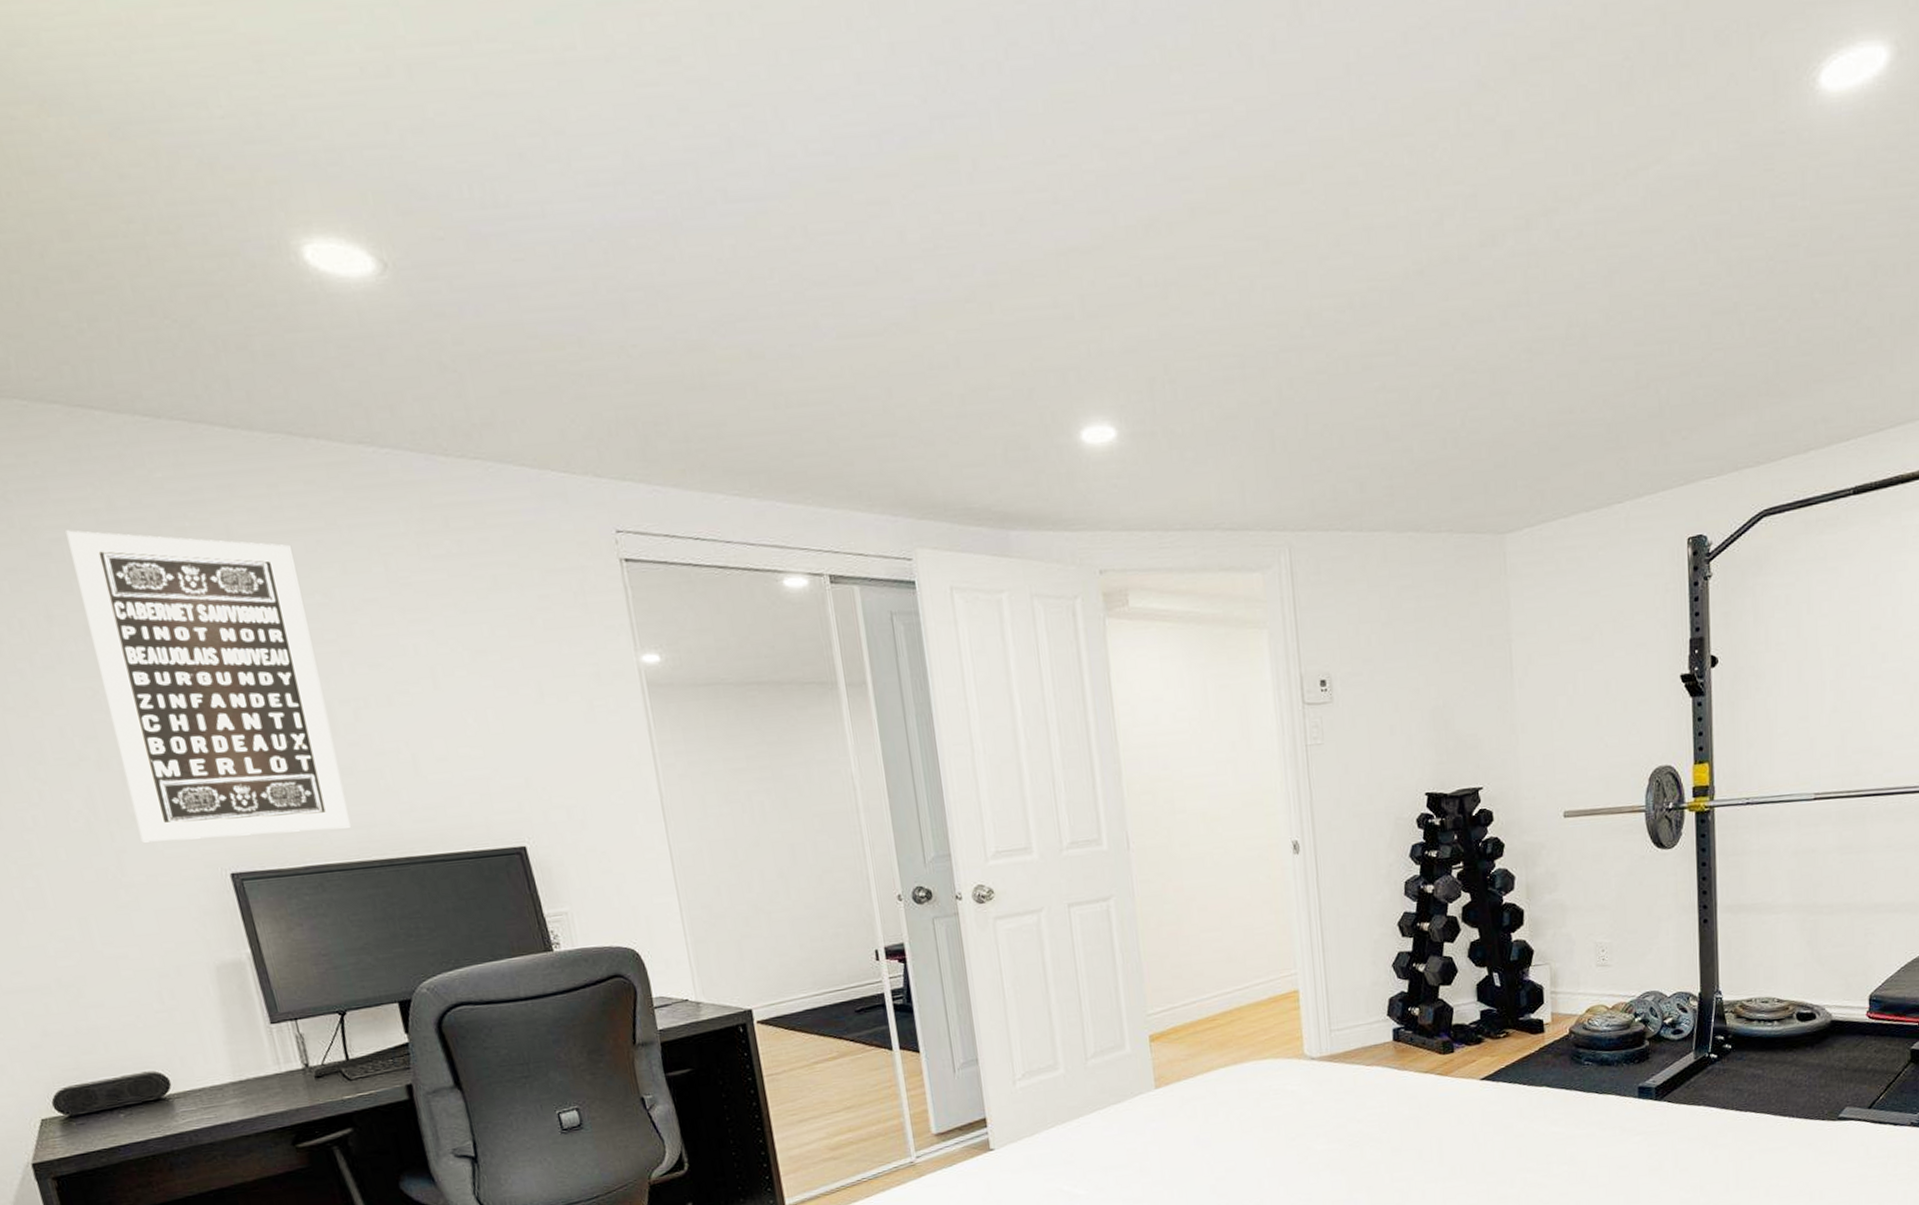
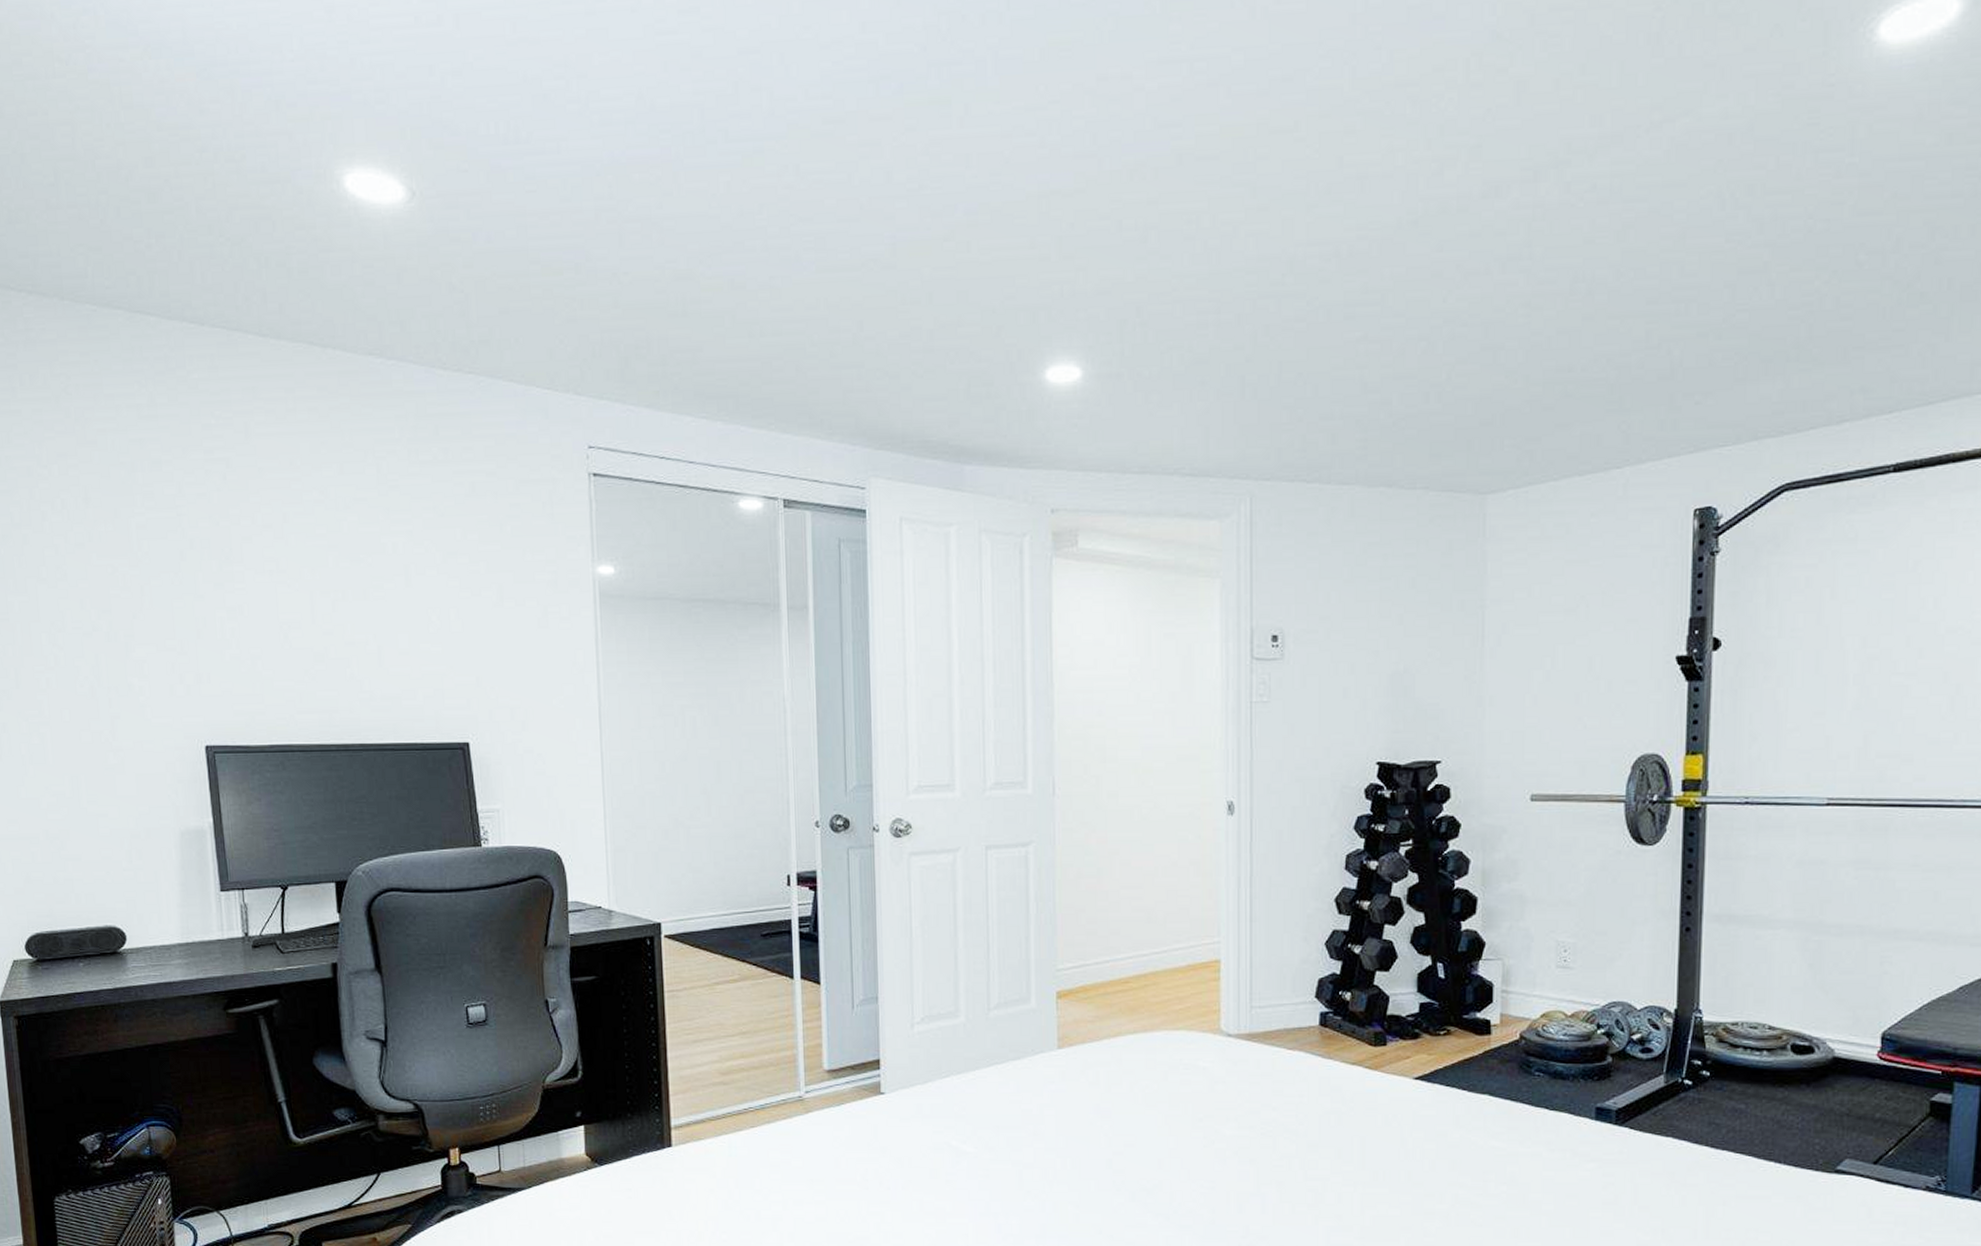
wall art: present [65,530,351,843] -> none [111,422,315,712]

